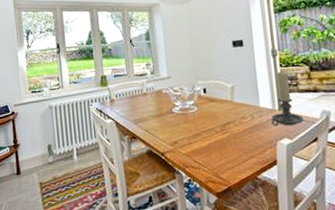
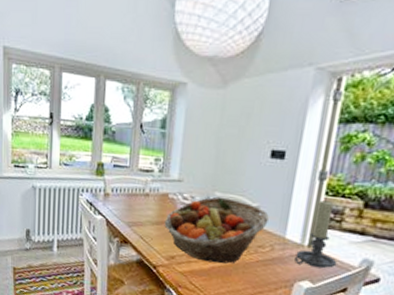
fruit basket: none [163,83,244,140] -> present [164,196,269,264]

